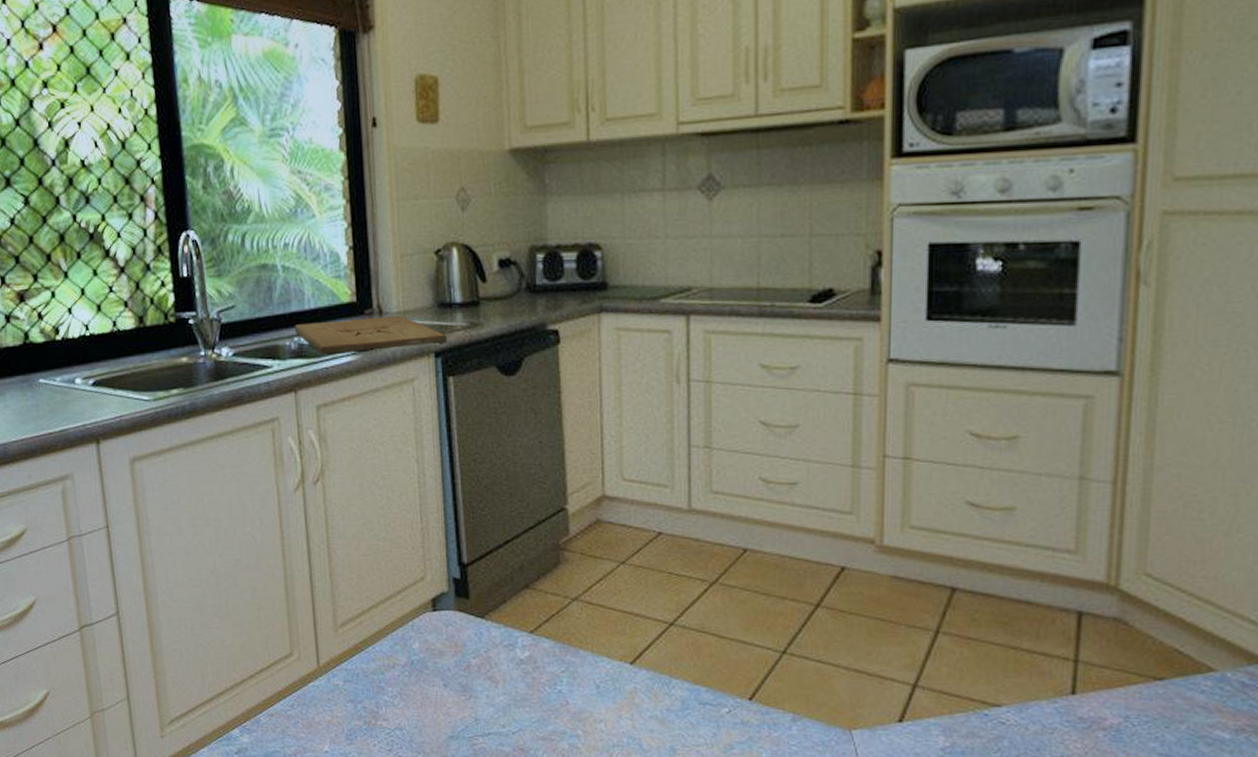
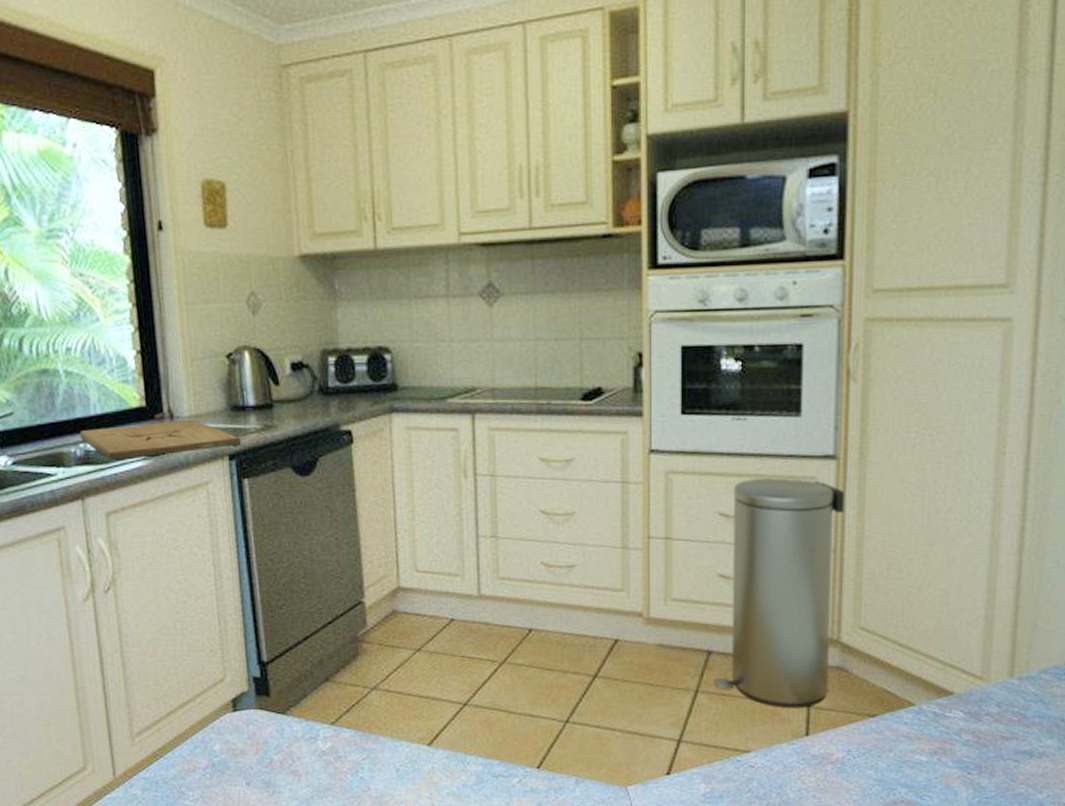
pedal bin: none [956,394,1130,662] -> present [712,478,845,709]

